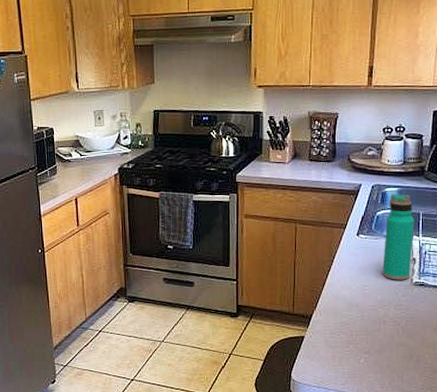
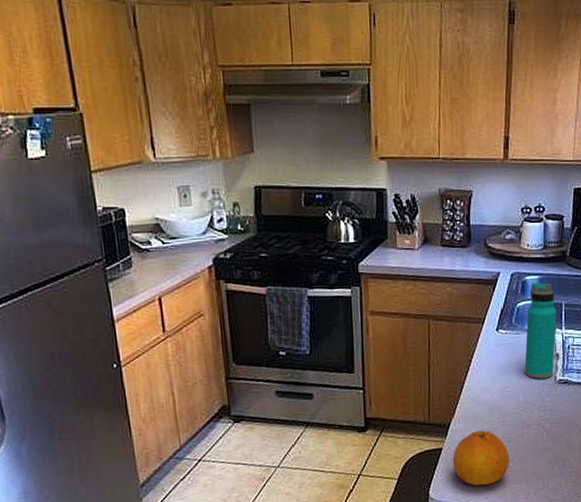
fruit: none [313,323,367,372] -> present [452,430,510,486]

